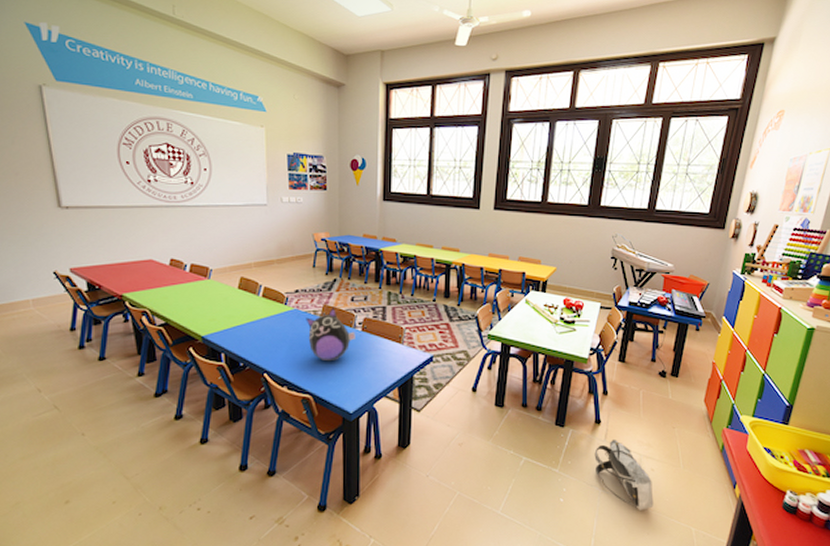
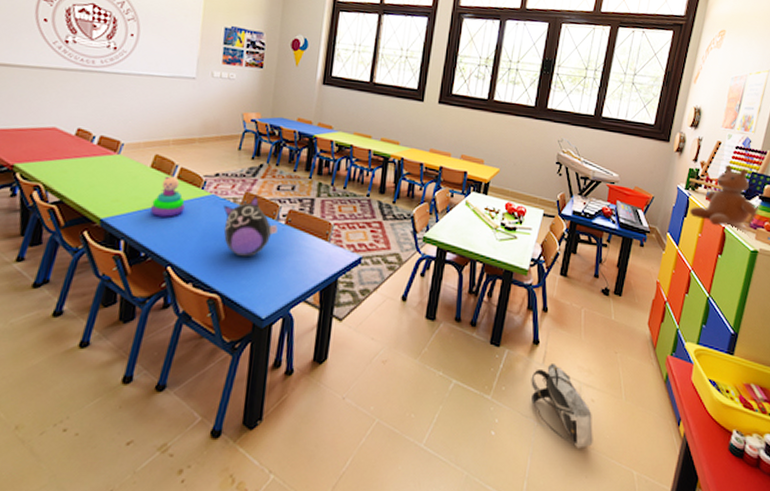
stacking toy: none [243,295,272,331] -> present [151,176,185,217]
teddy bear: none [746,247,813,307] -> present [690,165,756,226]

